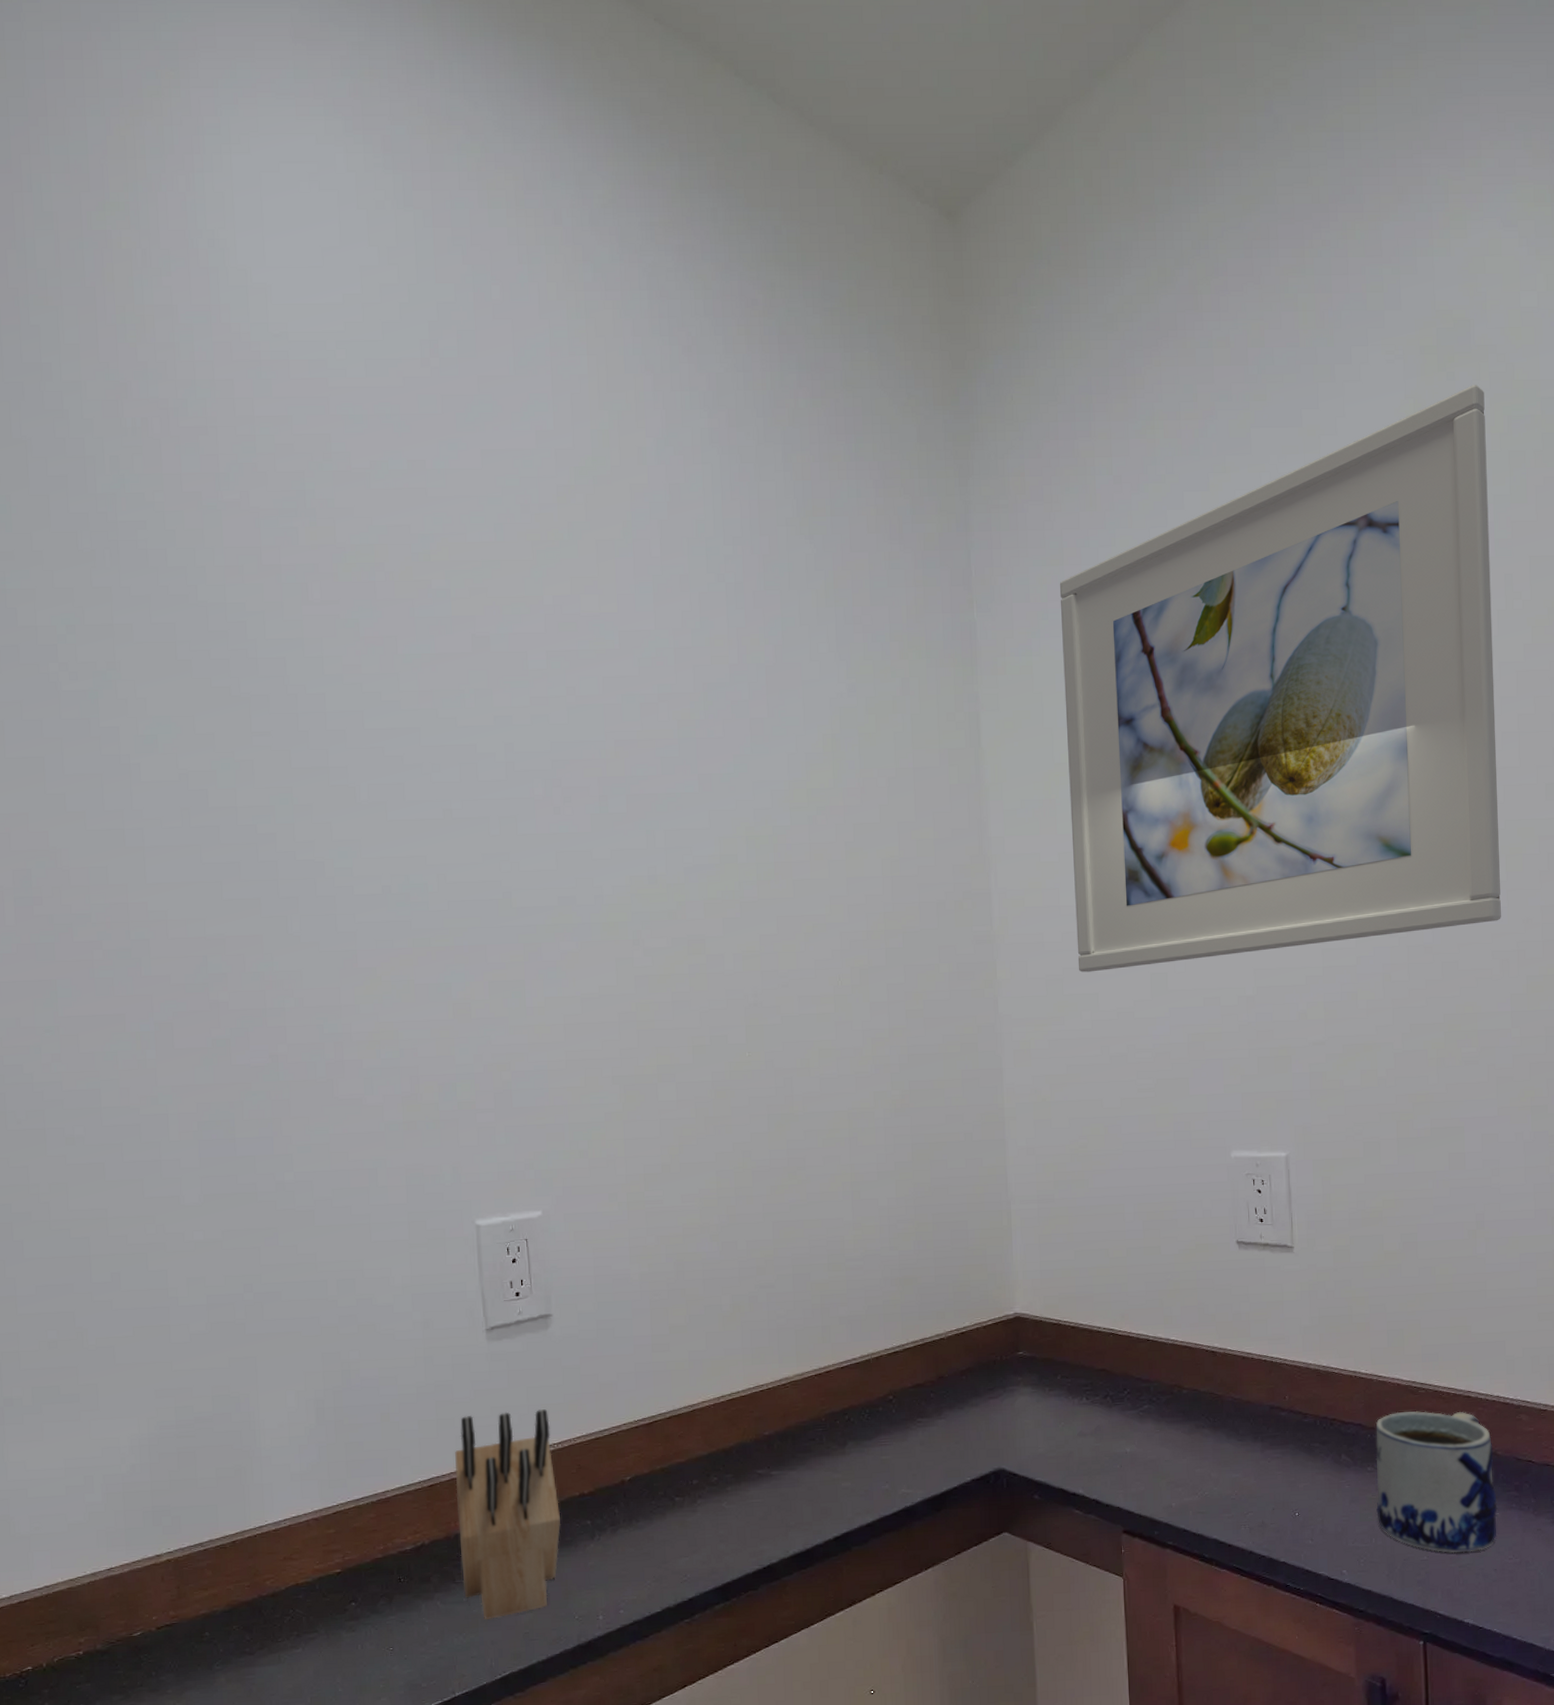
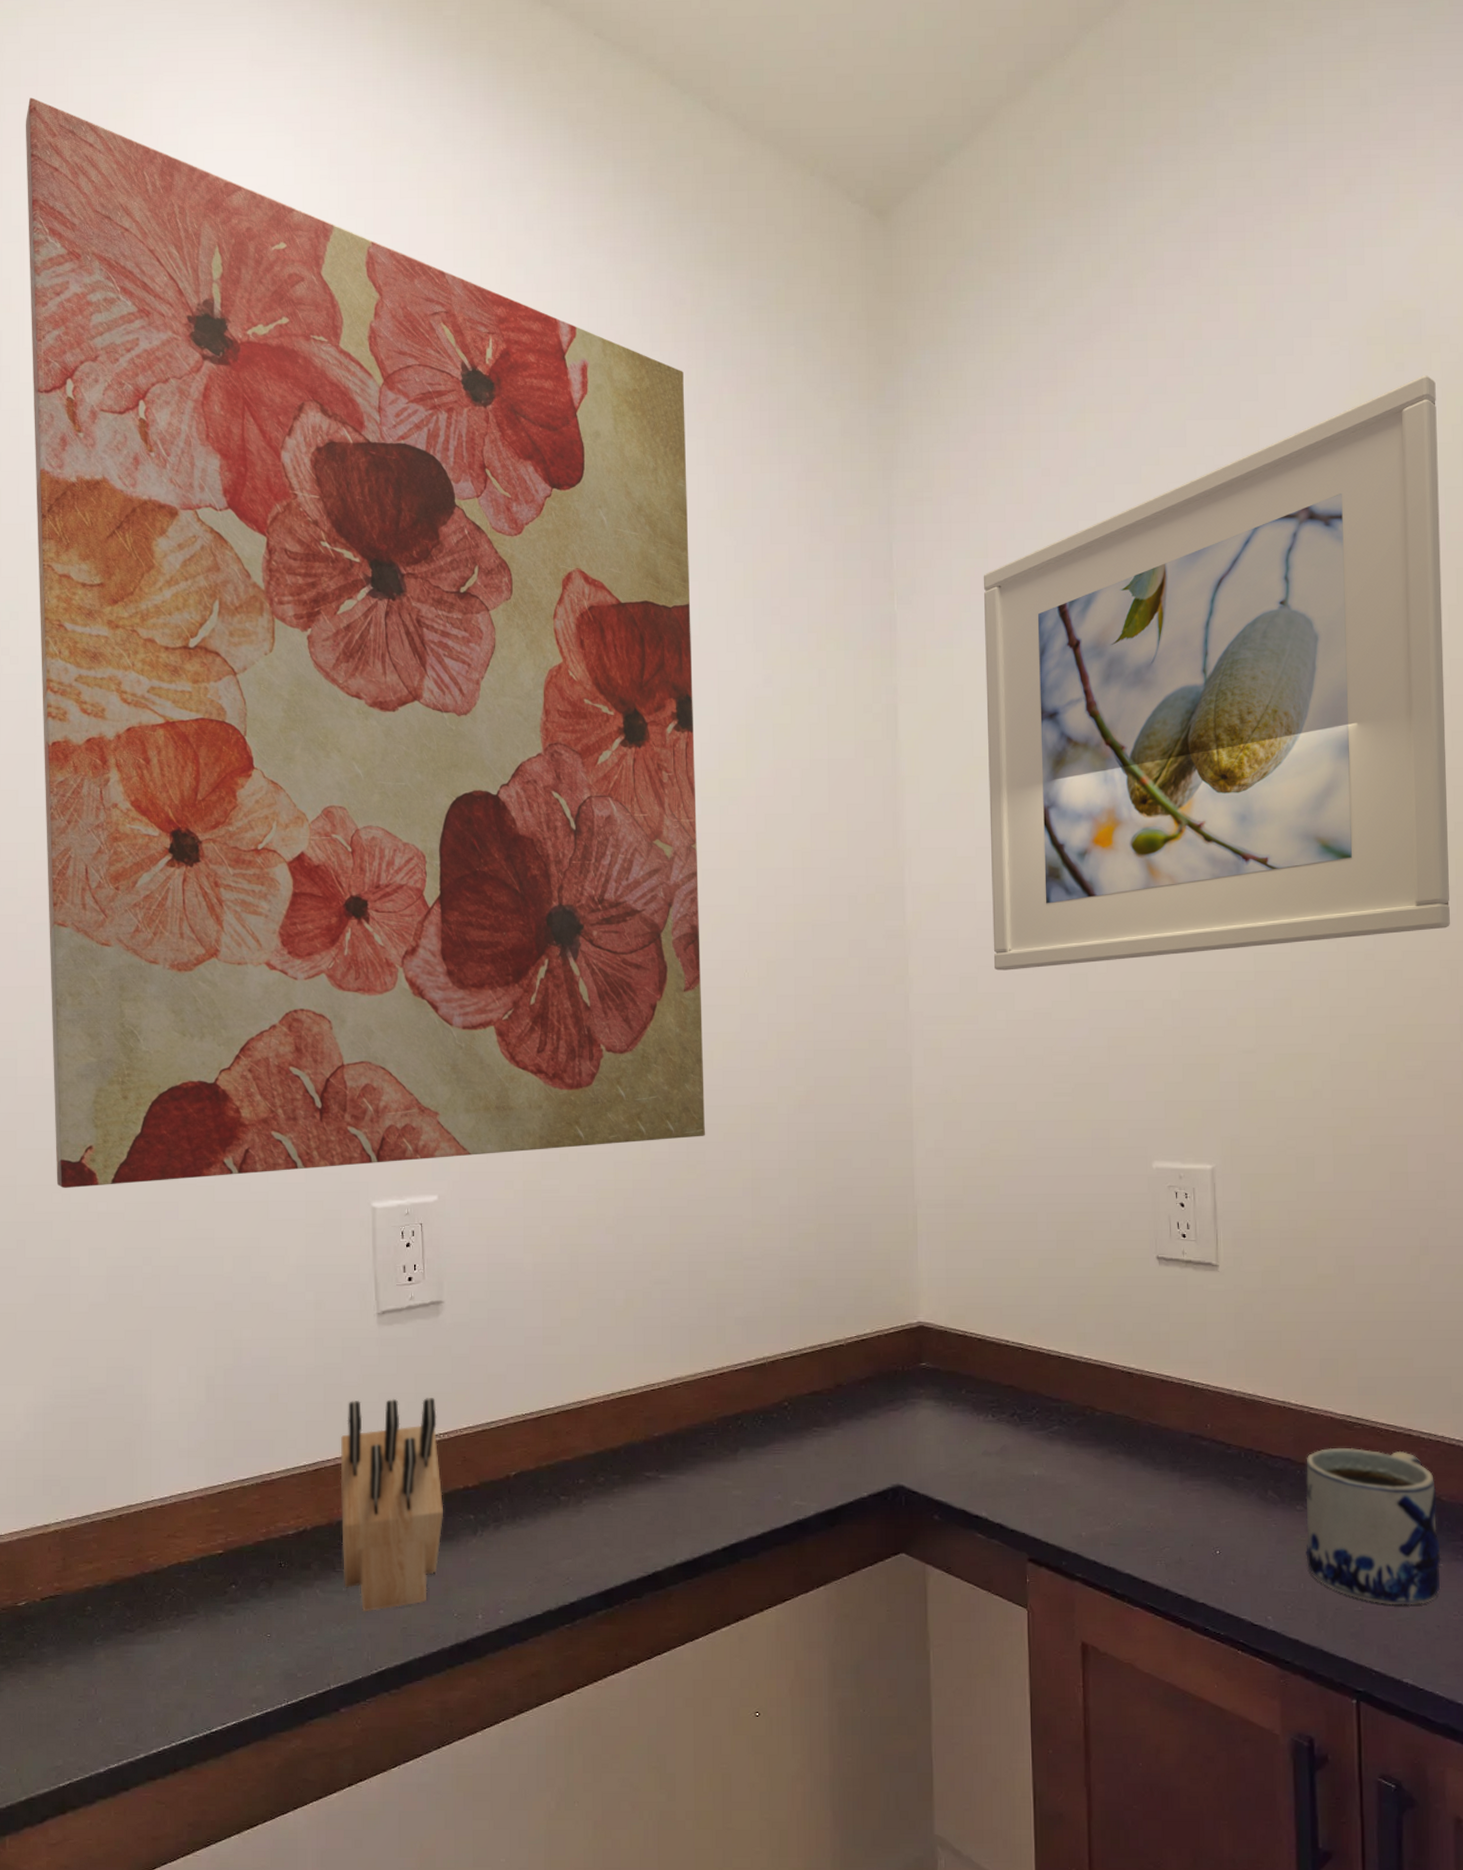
wall art: none [52,72,805,1219] -> present [25,97,706,1188]

